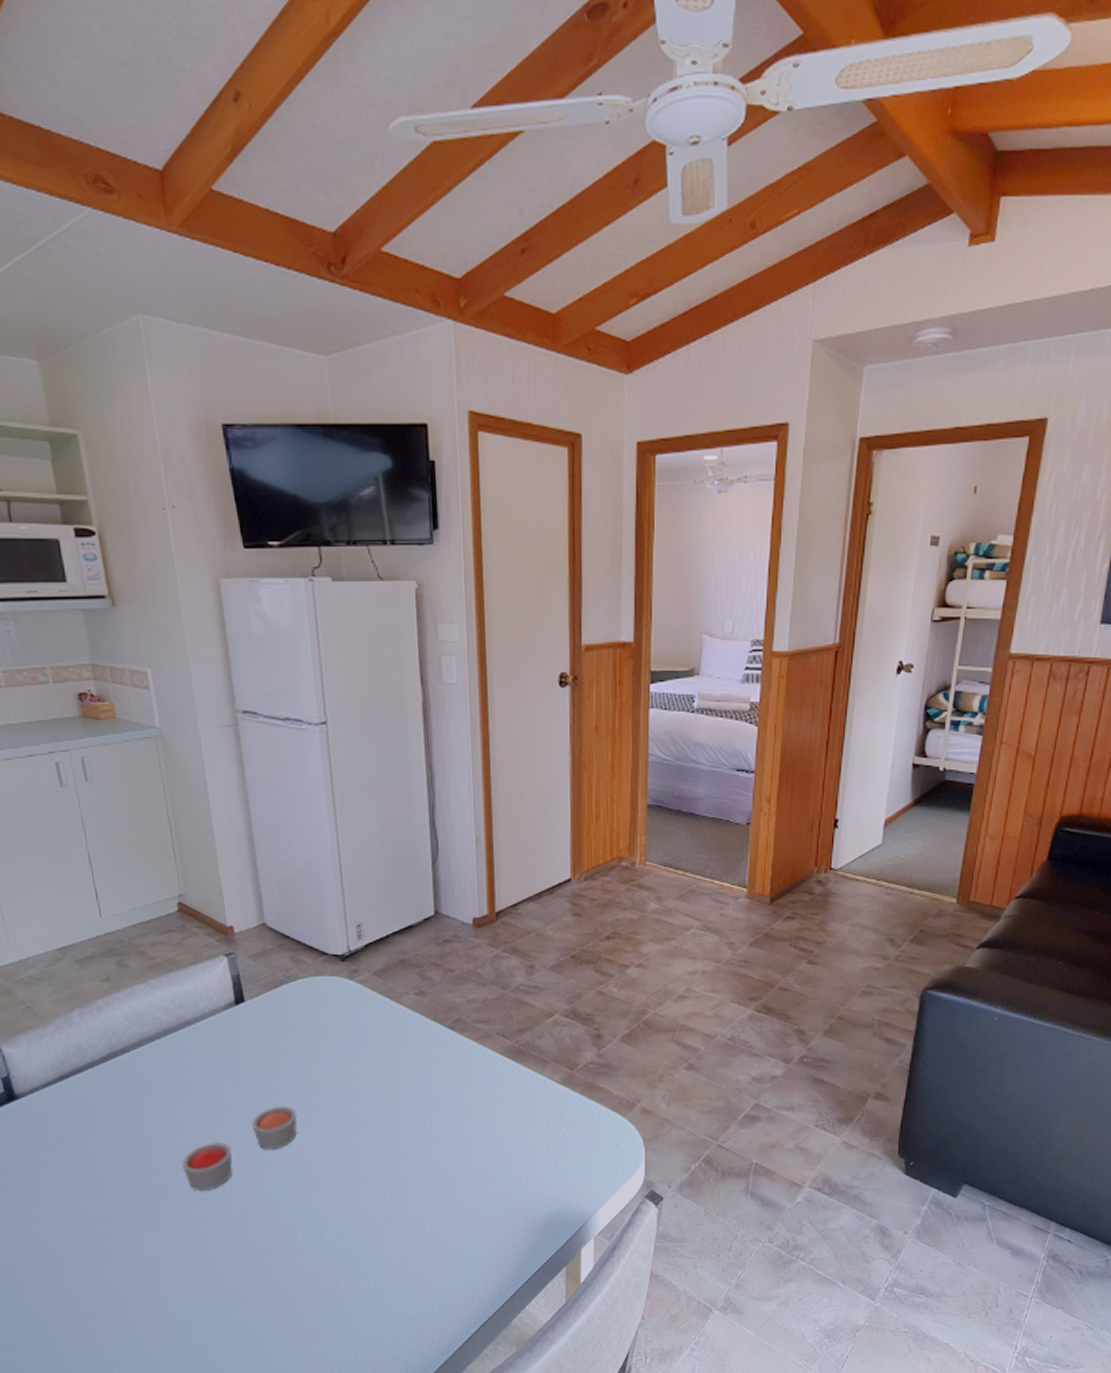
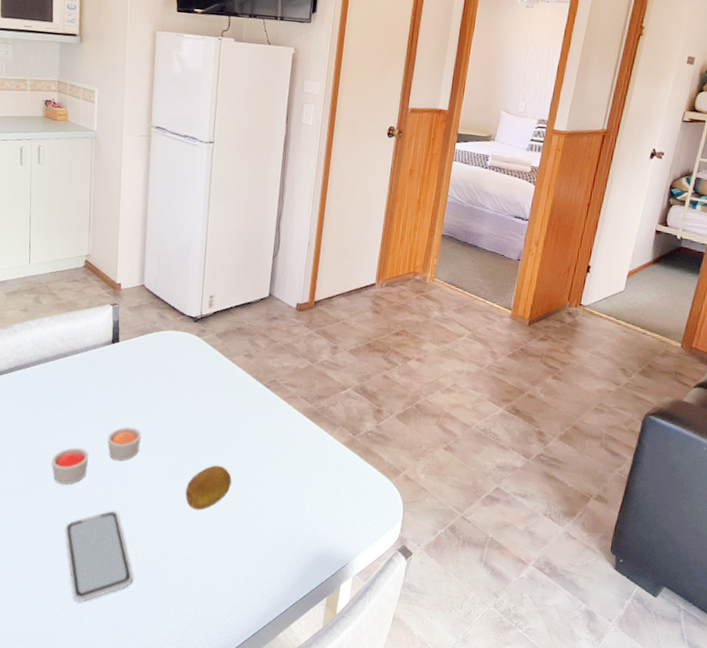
smartphone: none [217,1212,317,1329] -> present [65,510,133,603]
fruit: none [366,1134,424,1192] -> present [185,465,232,510]

